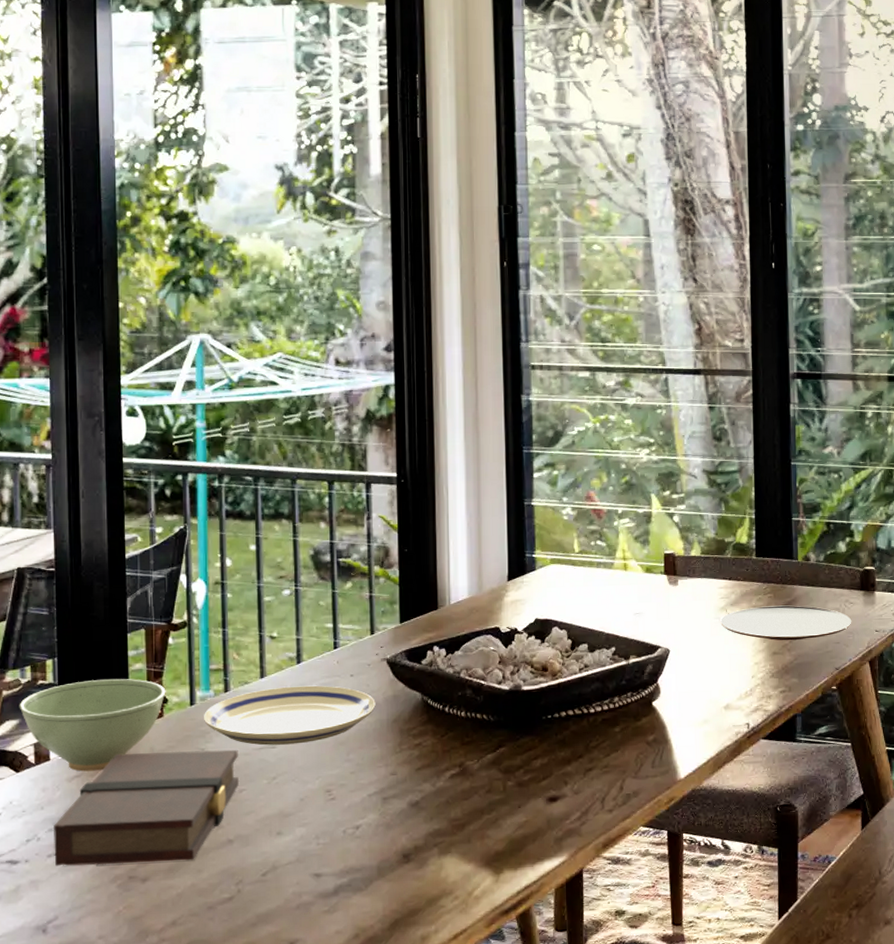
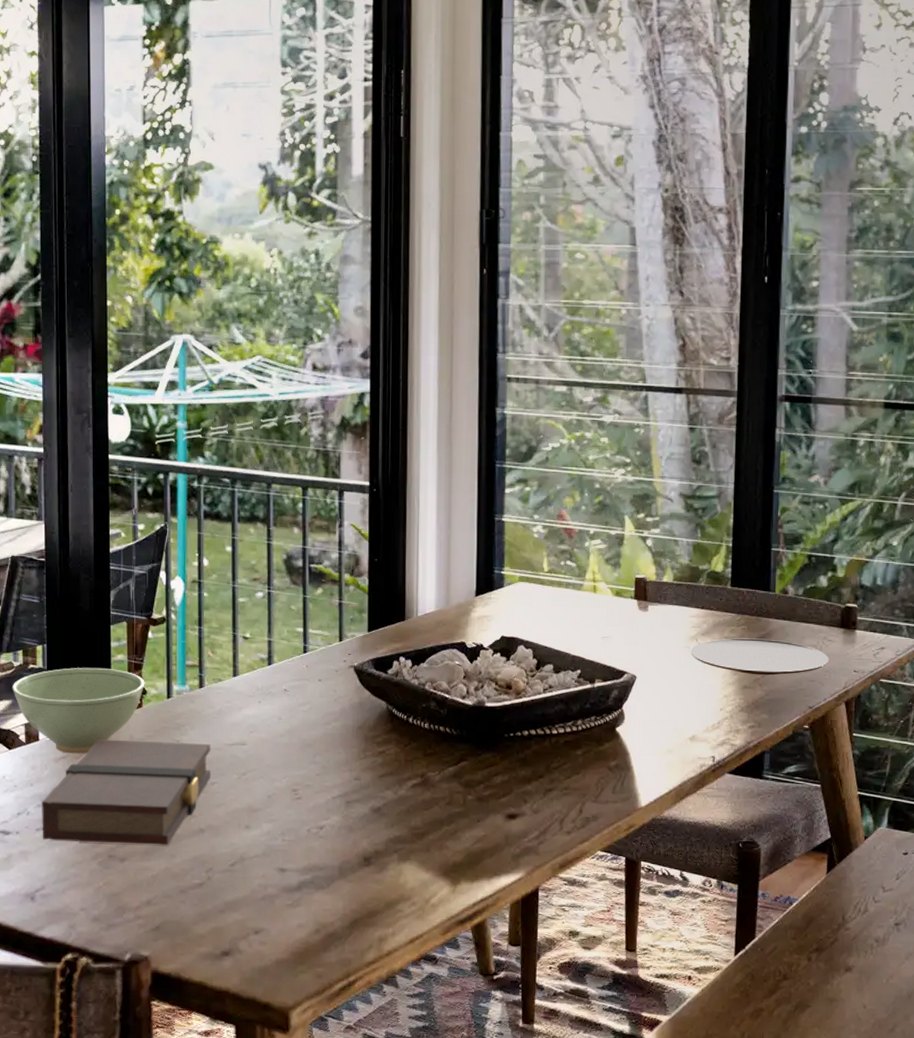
plate: present [204,685,376,746] -> none [180,686,342,743]

